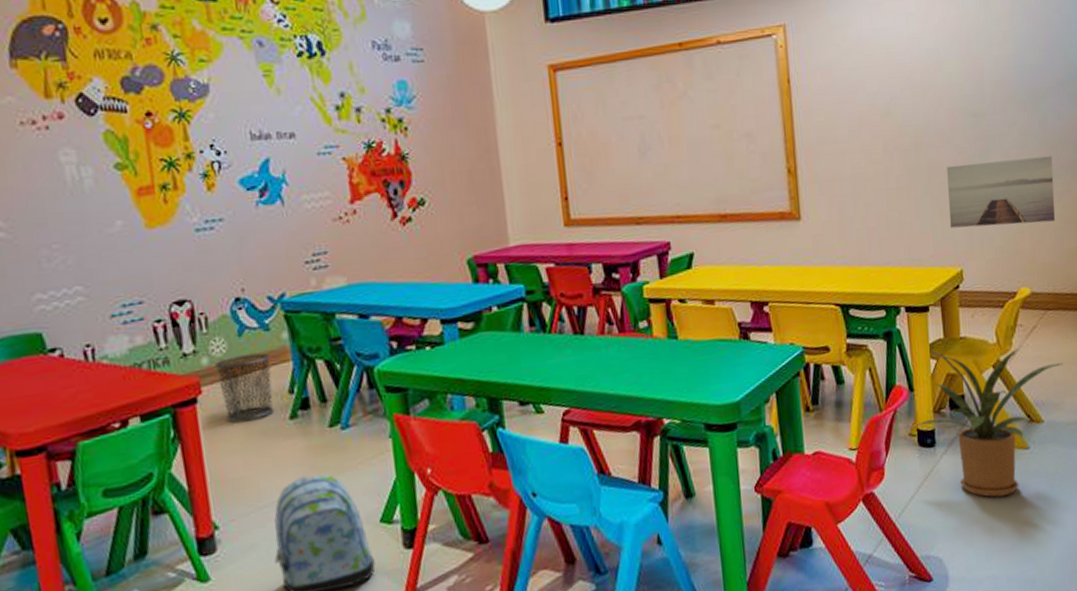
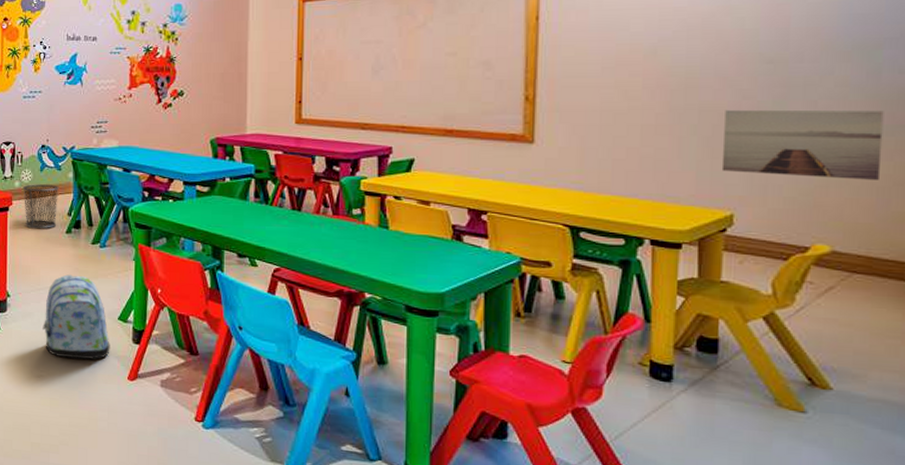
house plant: present [917,348,1063,498] -> none [650,285,871,454]

